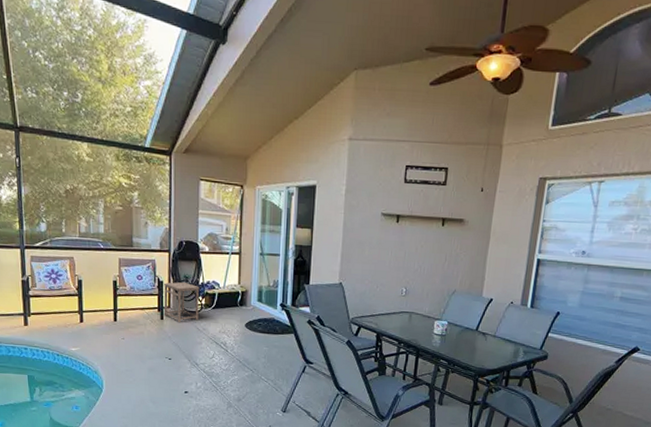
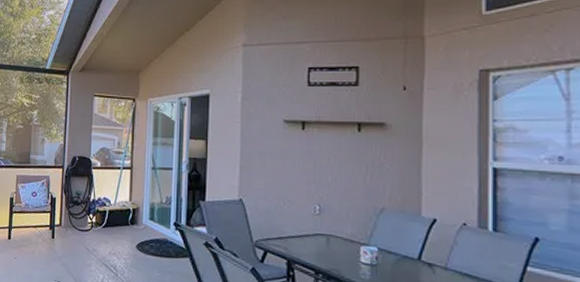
side table: present [163,281,200,322] -> none [55,198,91,241]

